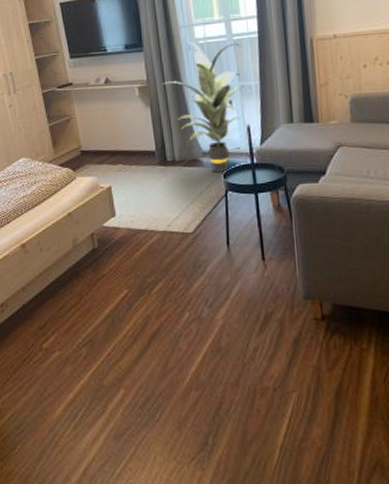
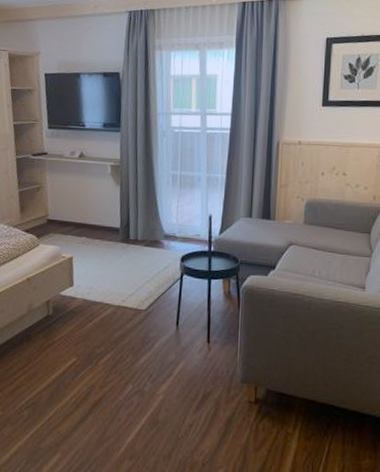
indoor plant: present [162,42,245,173] -> none [134,129,213,256]

